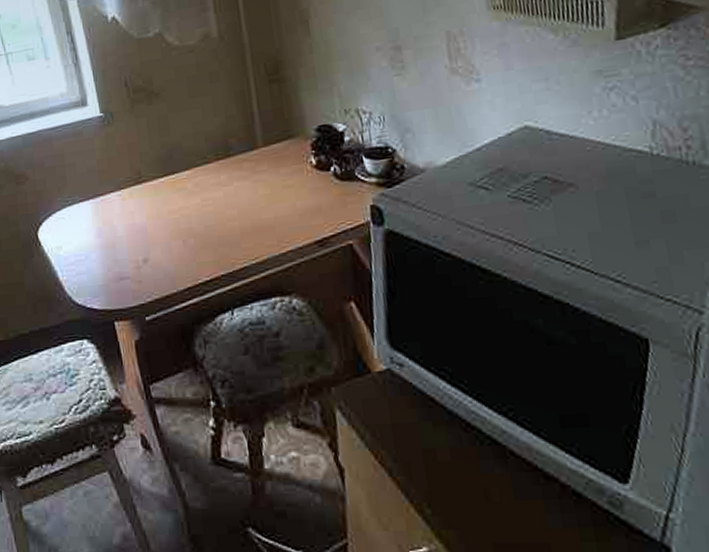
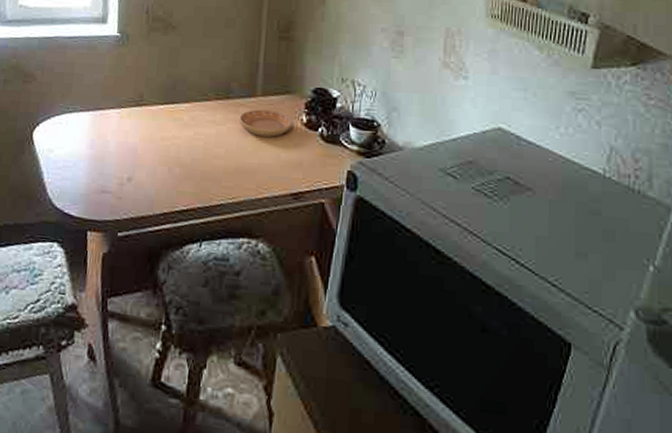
saucer: none [244,158,303,189] -> present [239,109,293,137]

